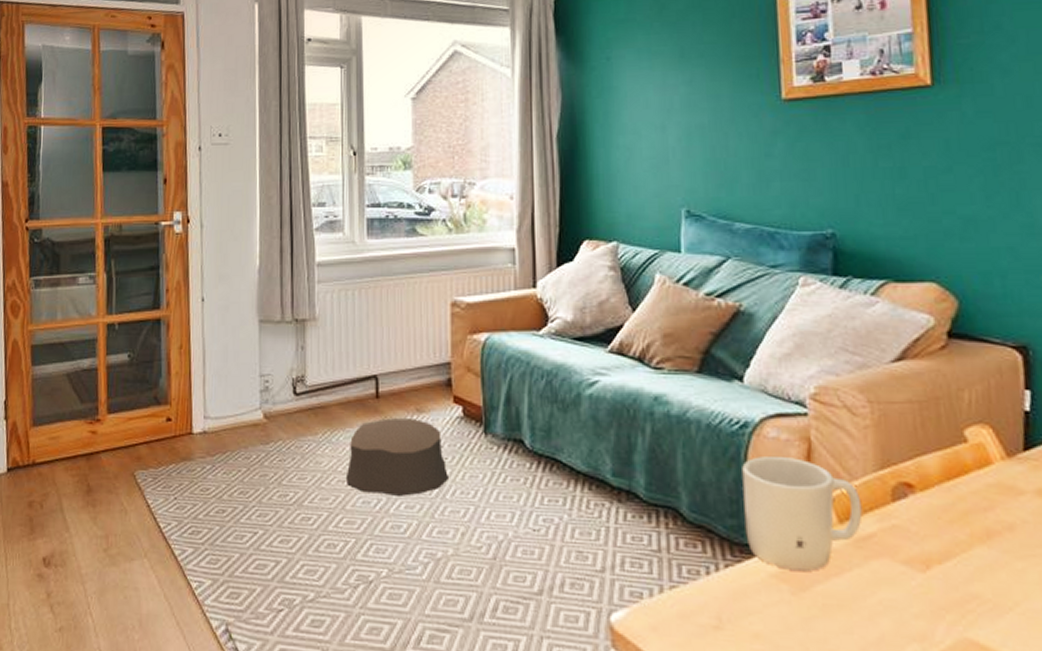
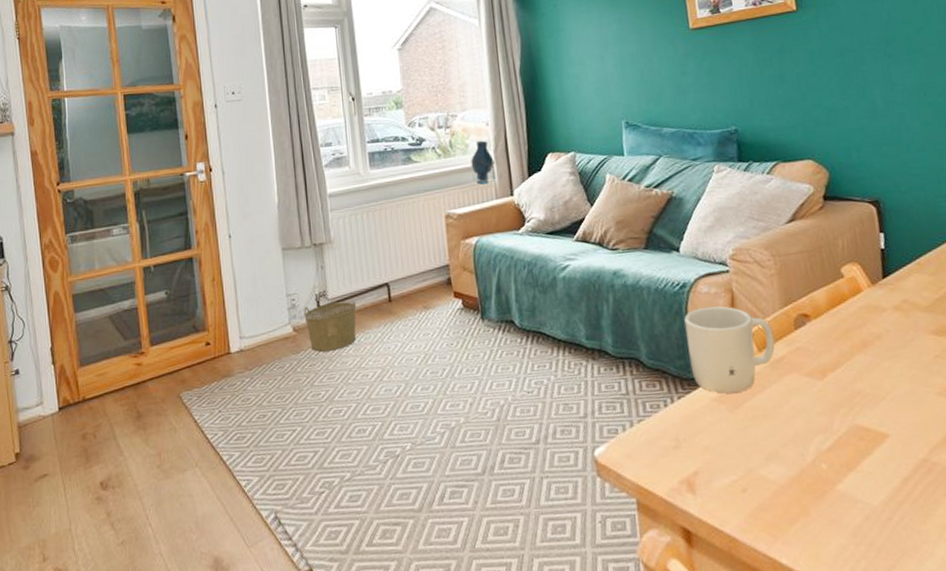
basket: none [277,390,338,447] -> present [304,301,357,352]
pouf: present [347,417,448,496] -> none [369,314,455,382]
vase: none [488,216,516,270] -> present [471,140,494,185]

